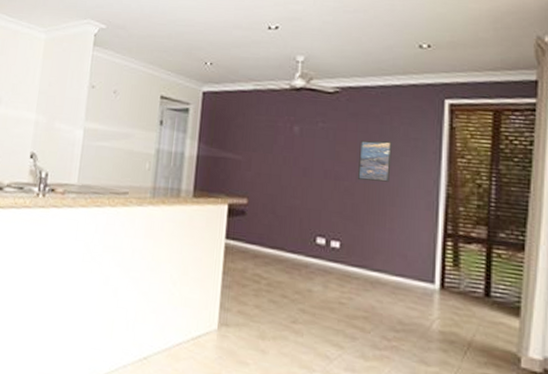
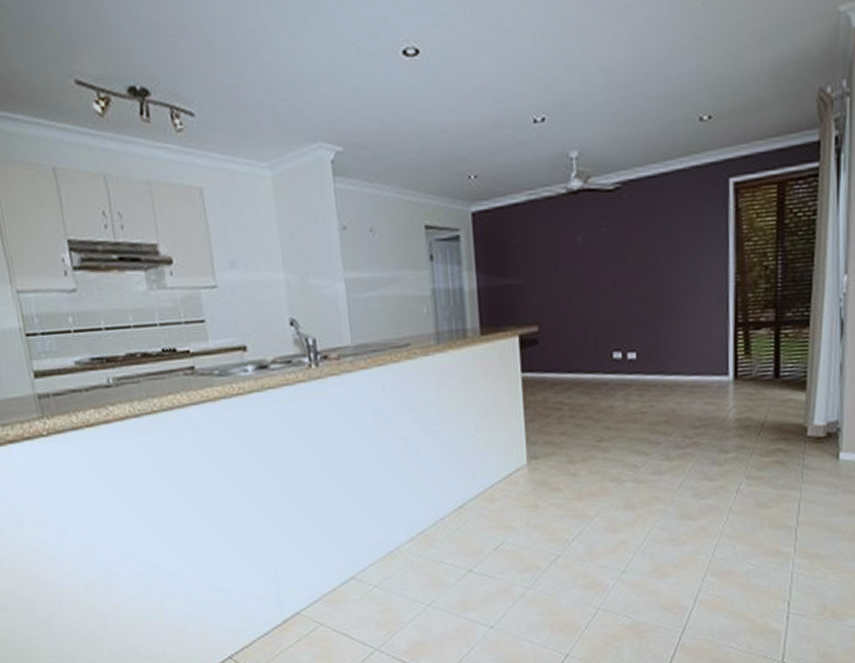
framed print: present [358,140,392,182] -> none [646,236,680,284]

